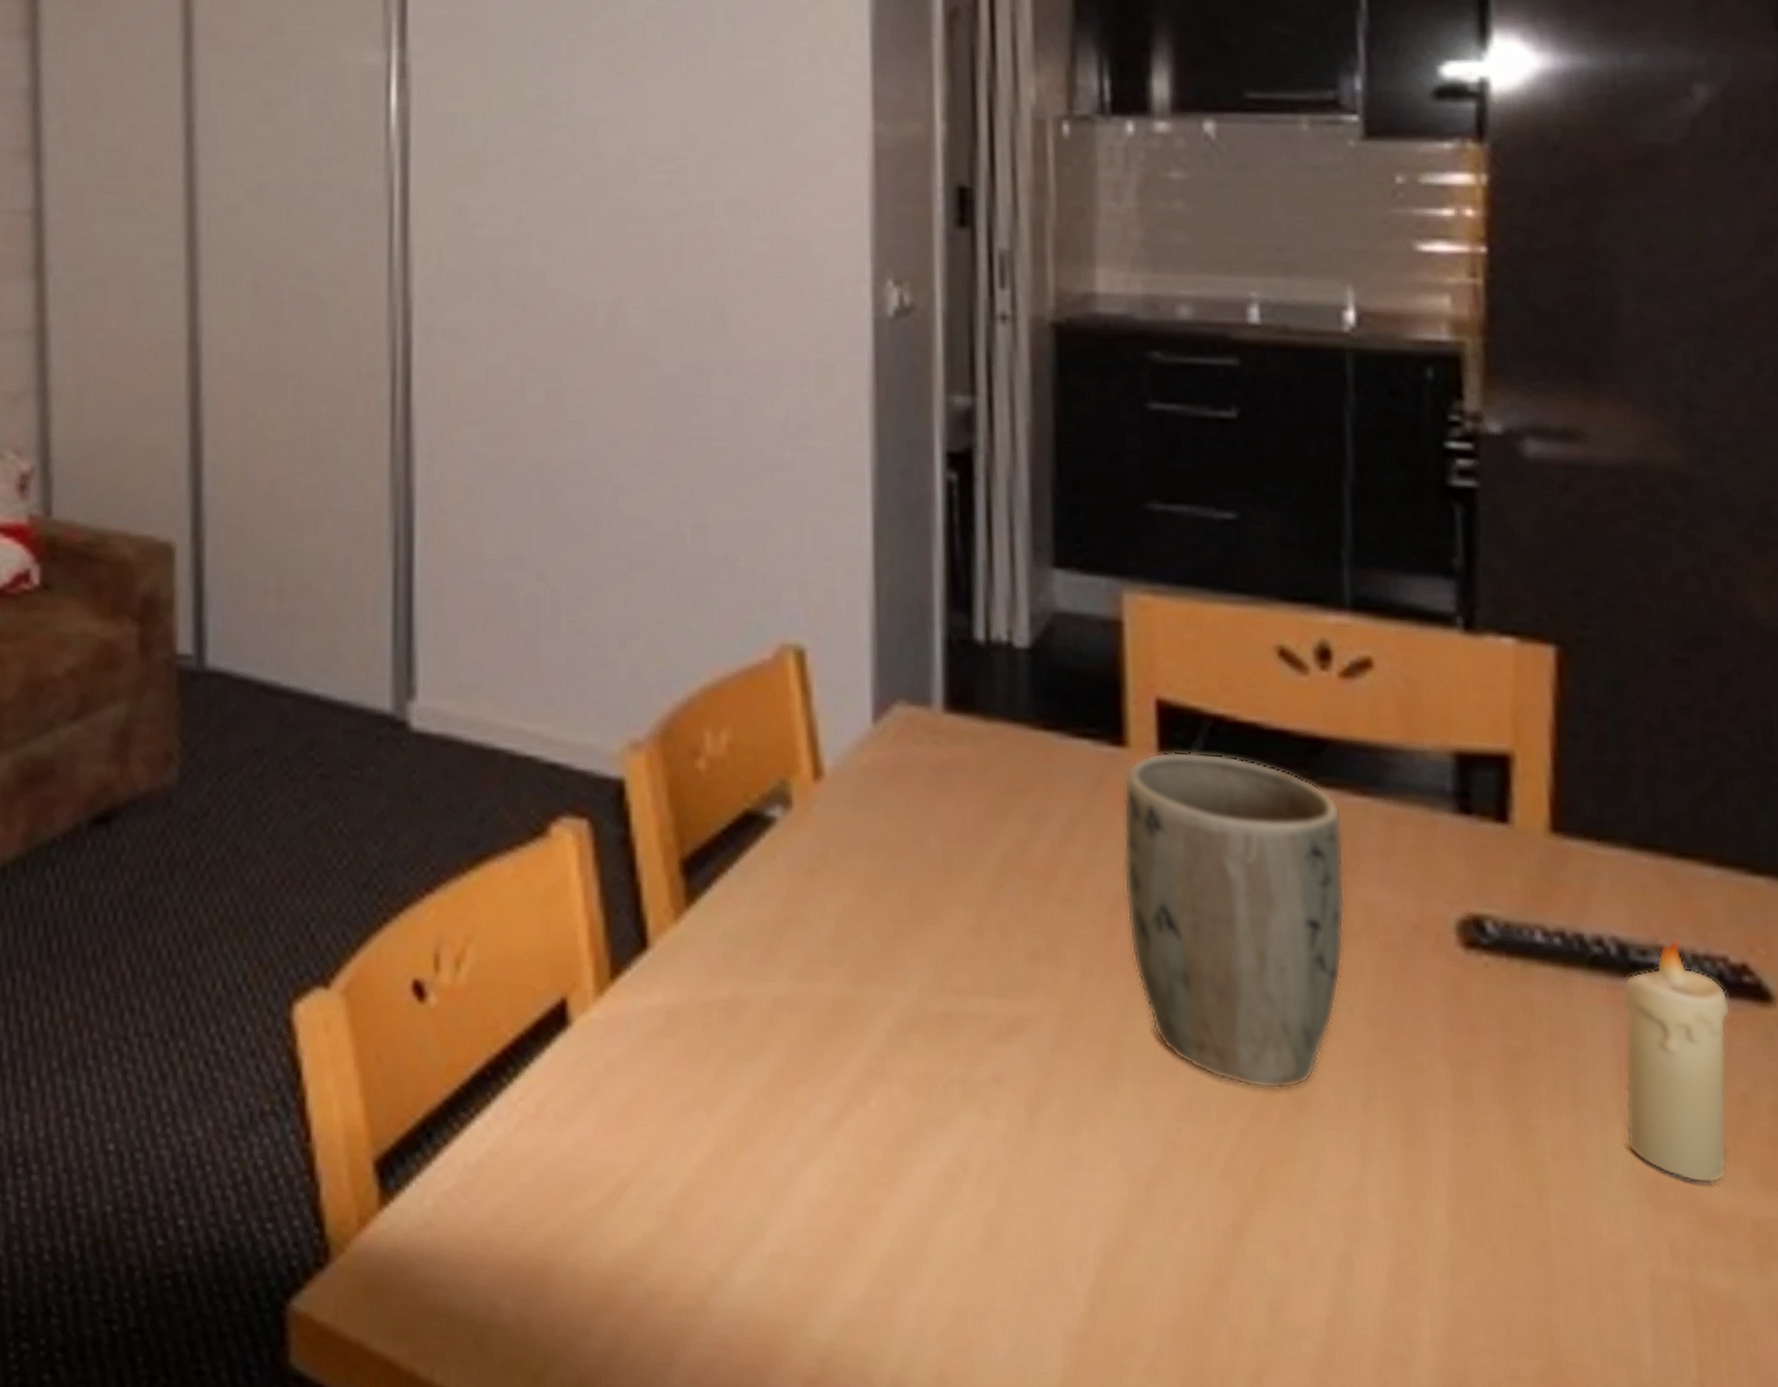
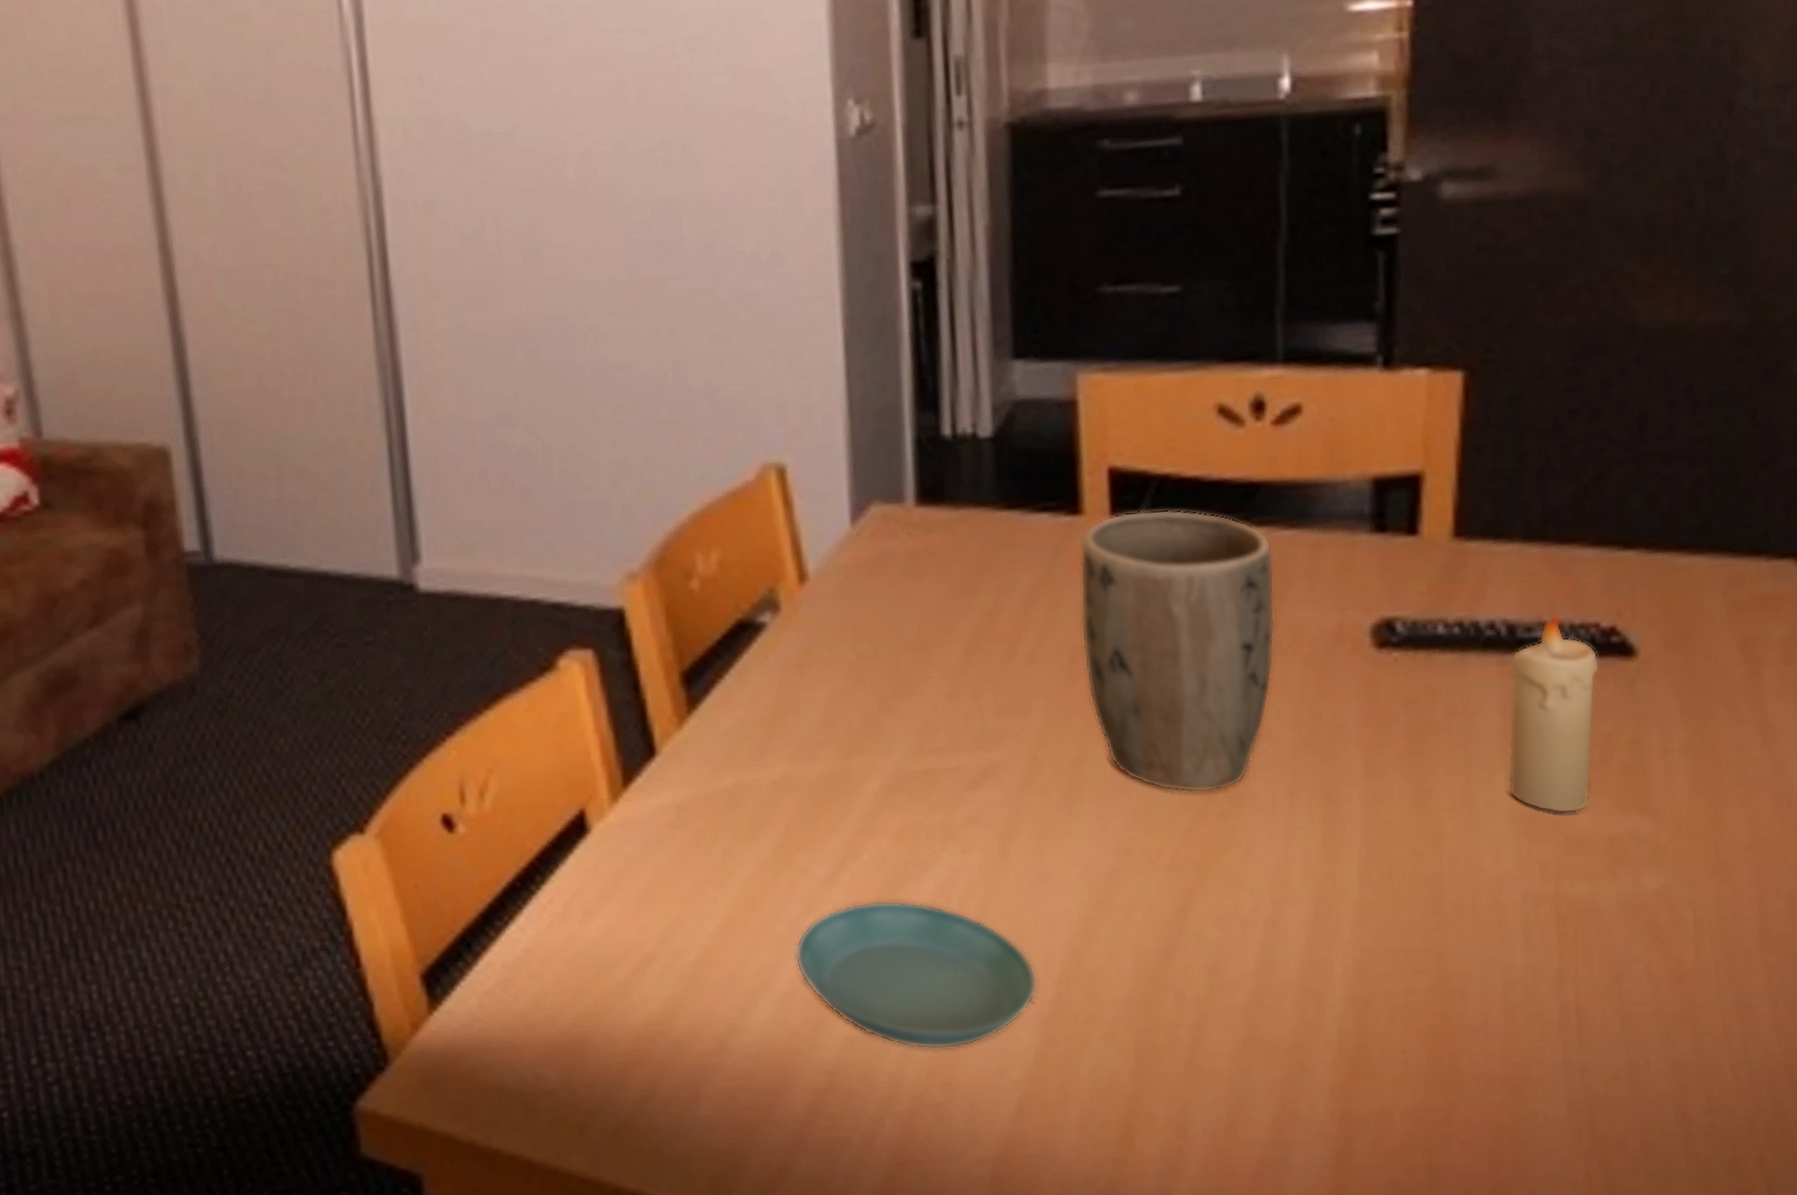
saucer: none [789,1156,1067,1355] -> present [794,900,1038,1050]

